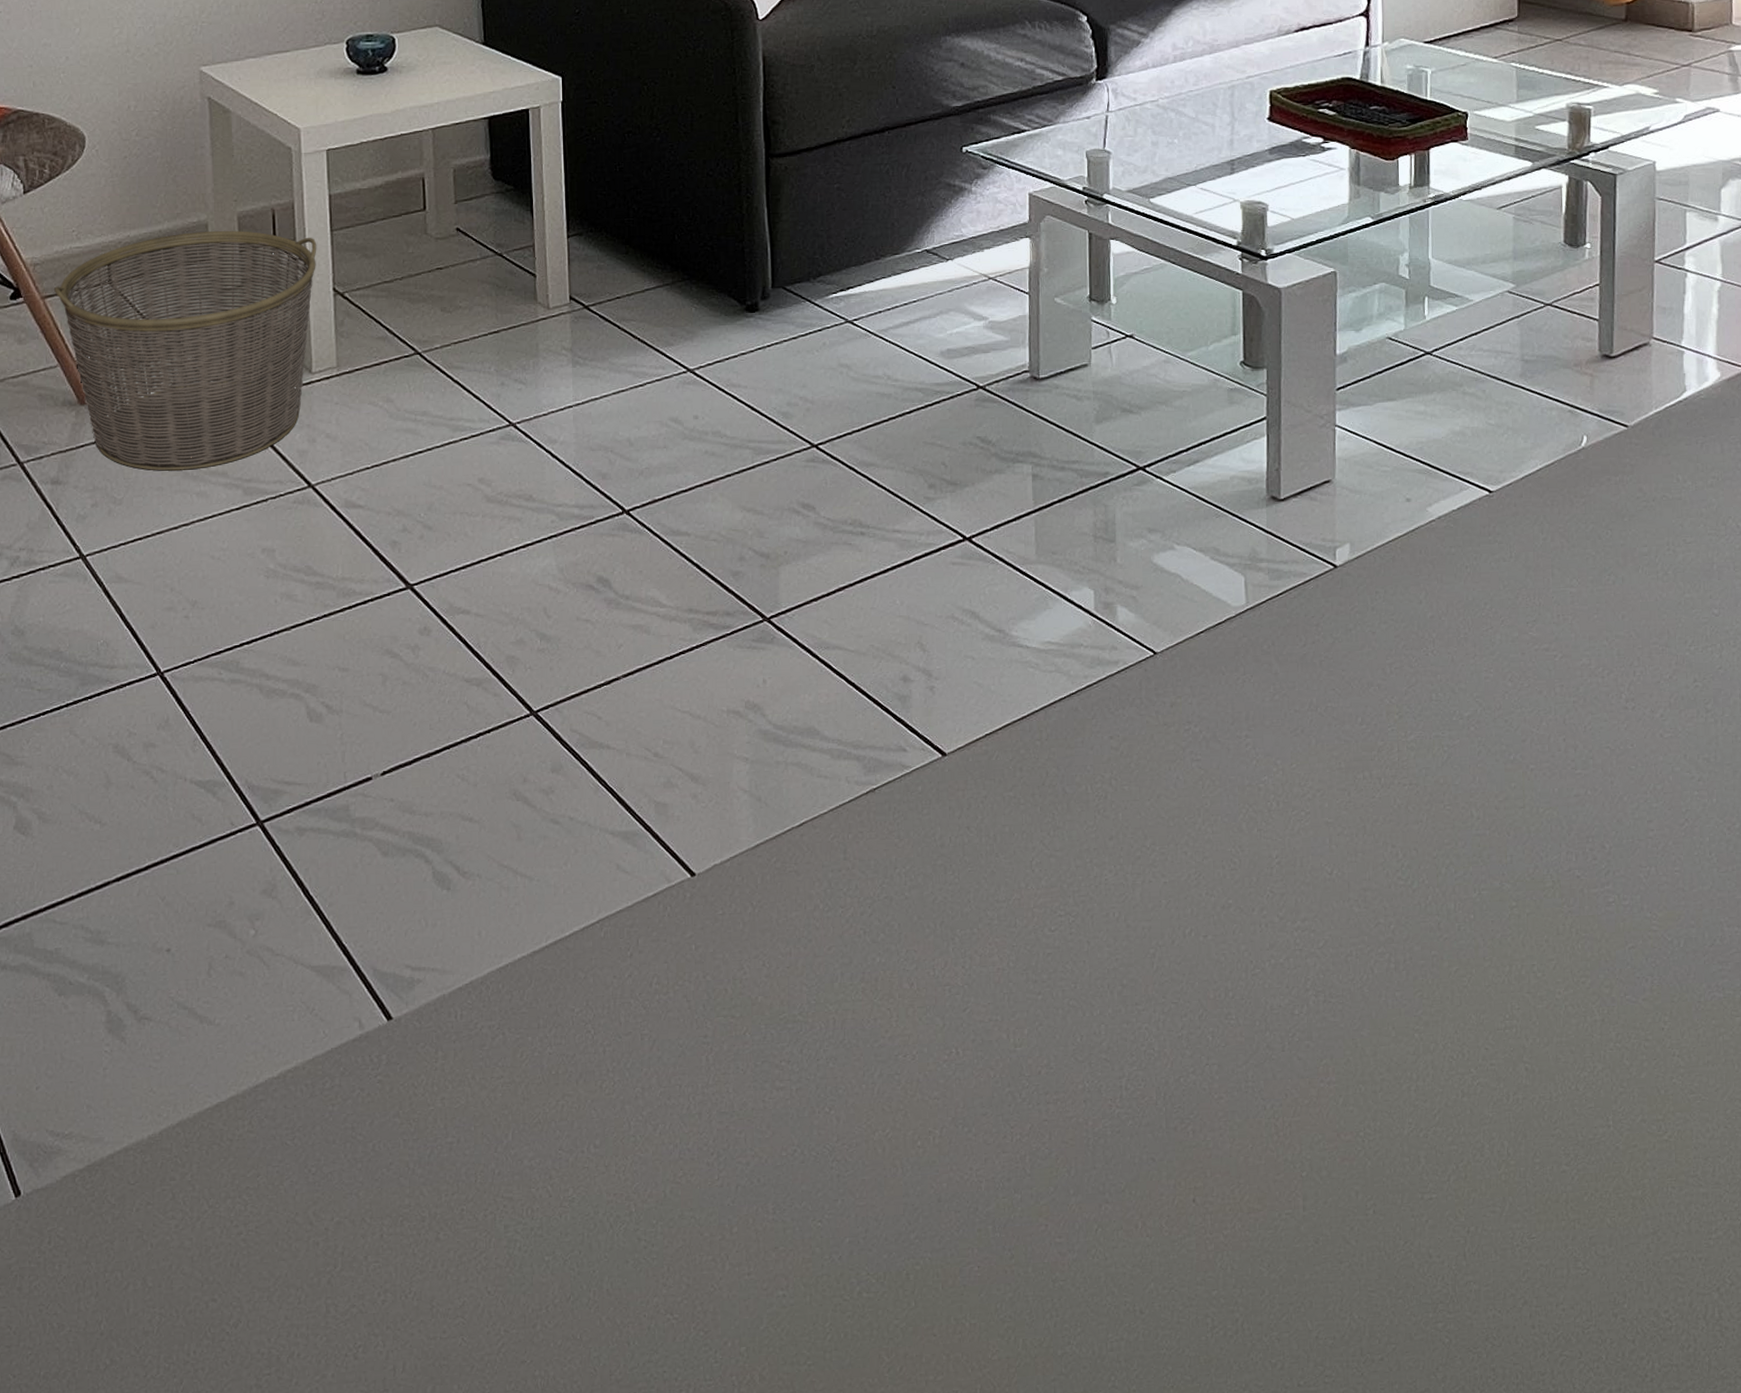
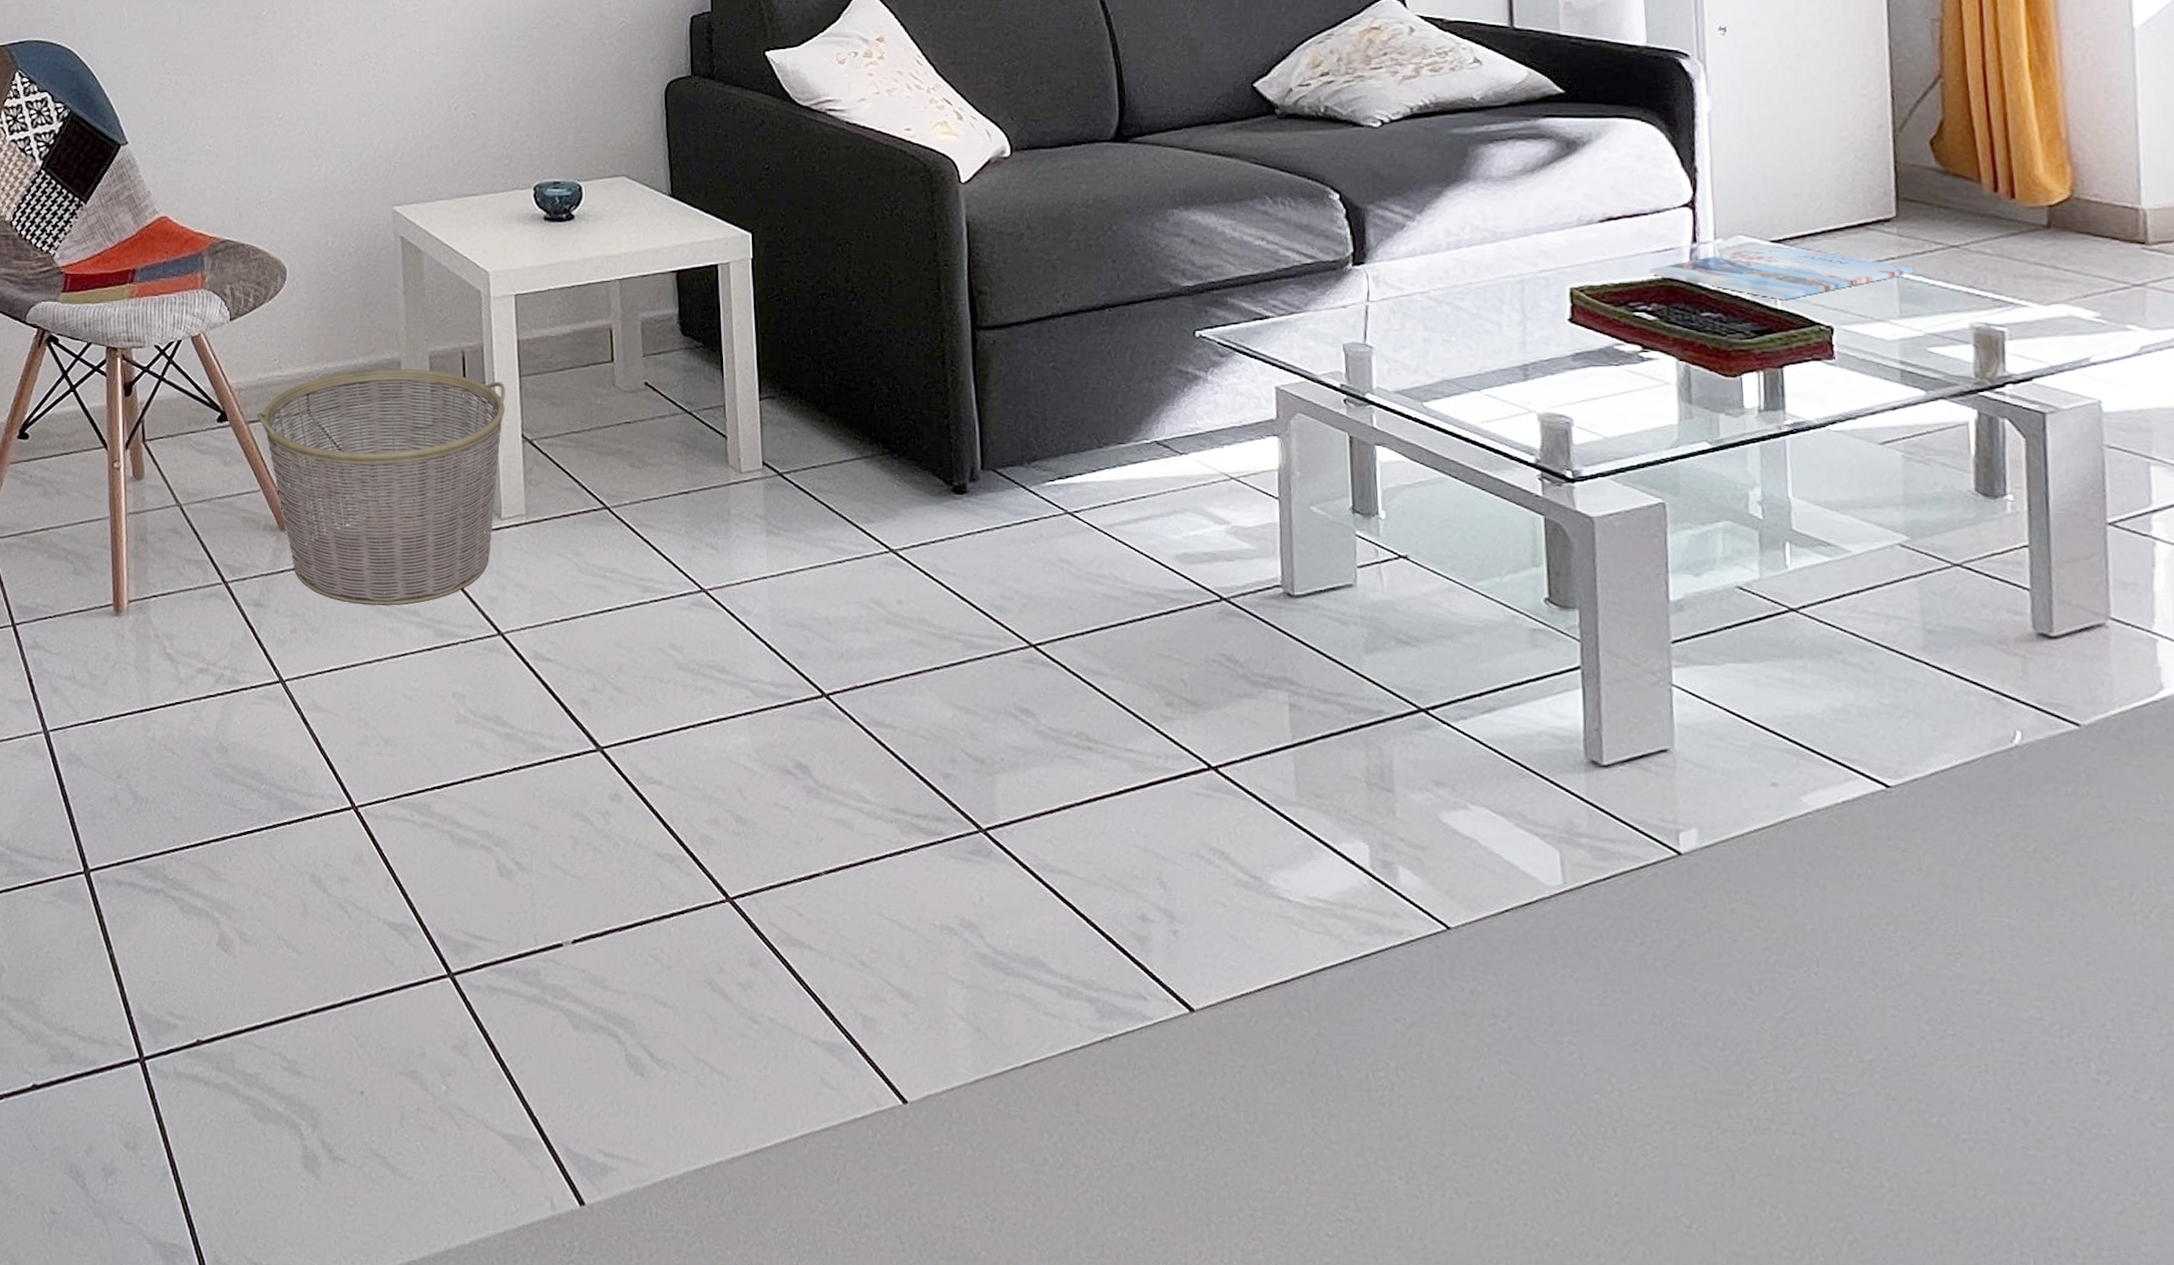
magazine: none [1332,45,1528,92] -> present [1649,245,1914,301]

